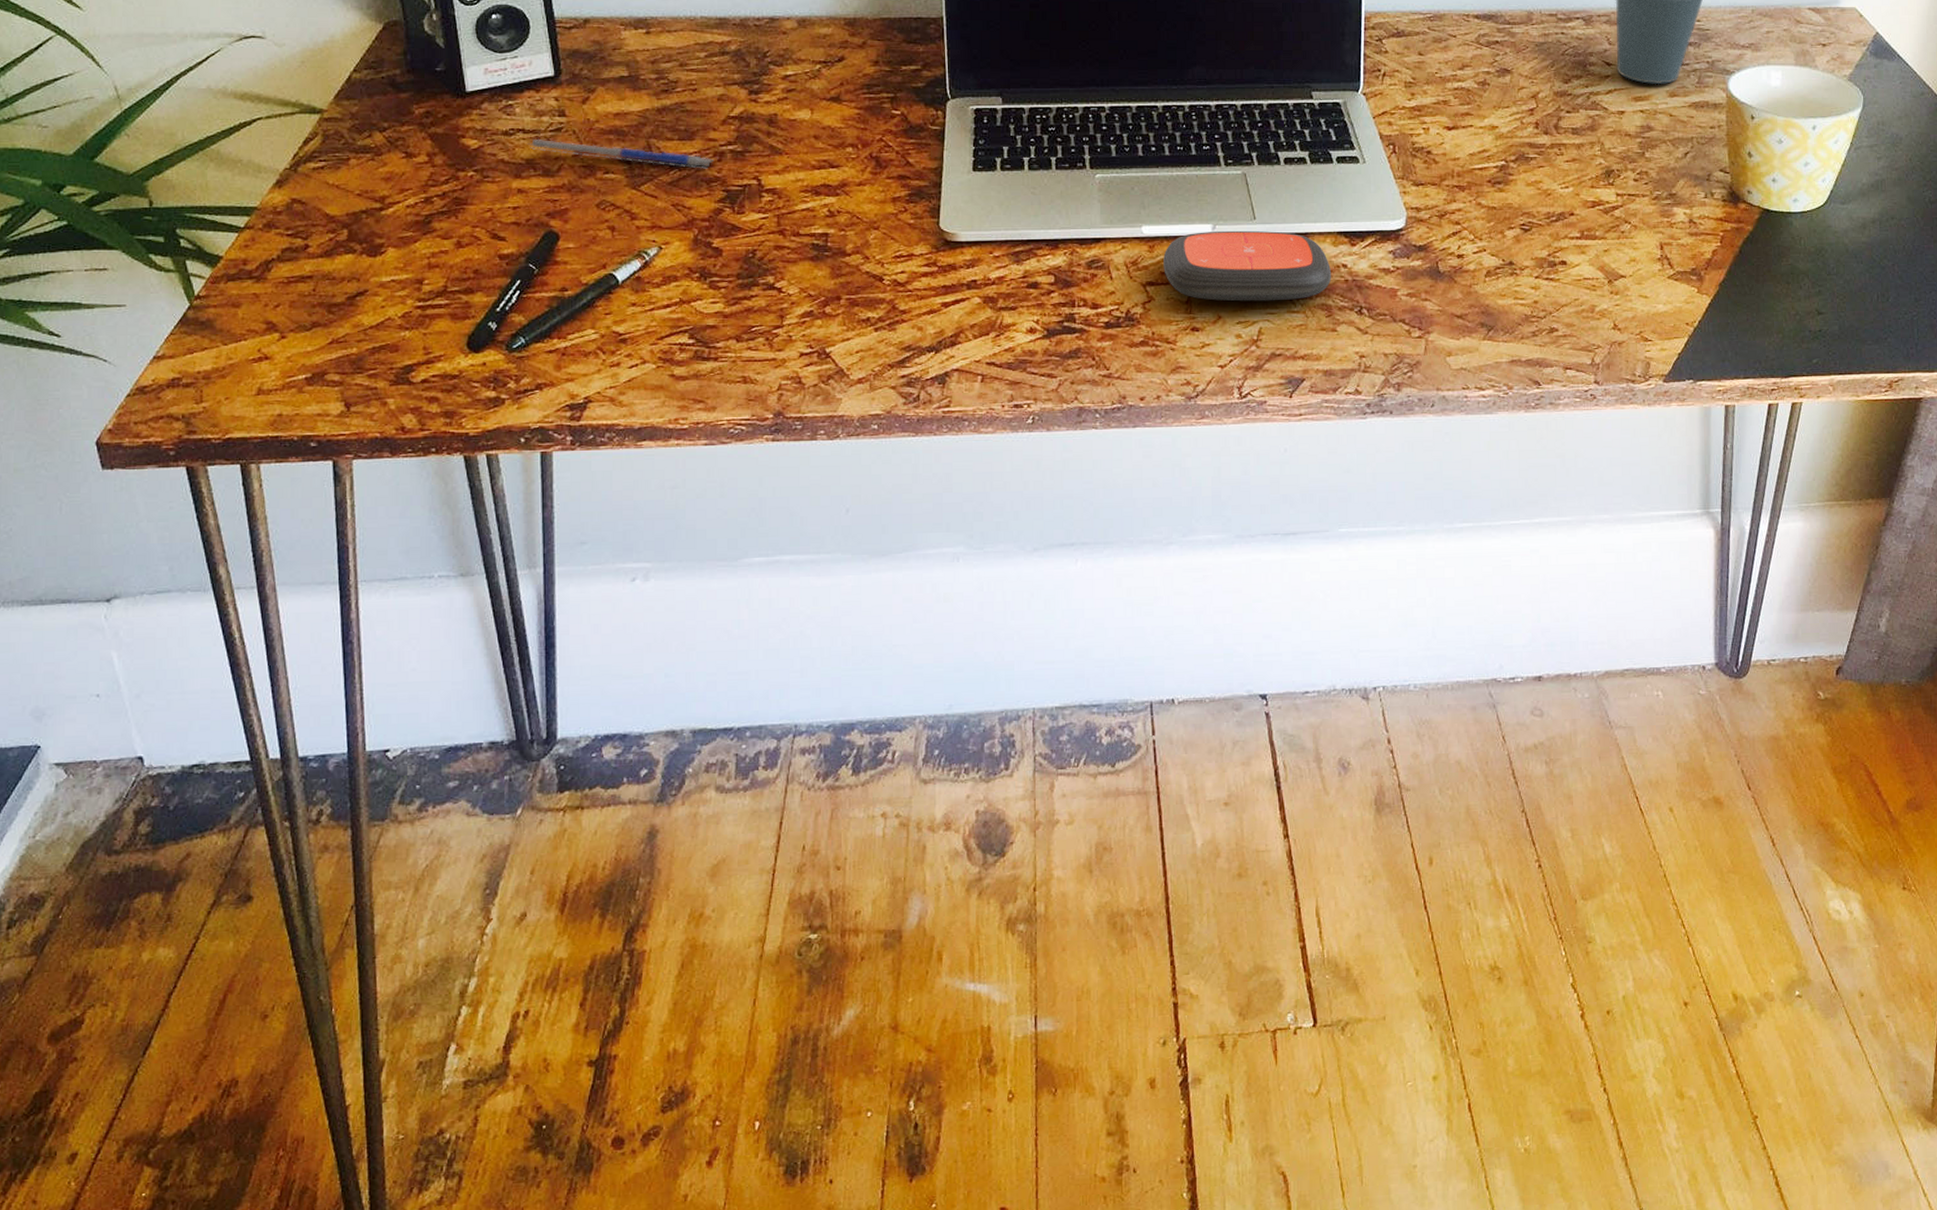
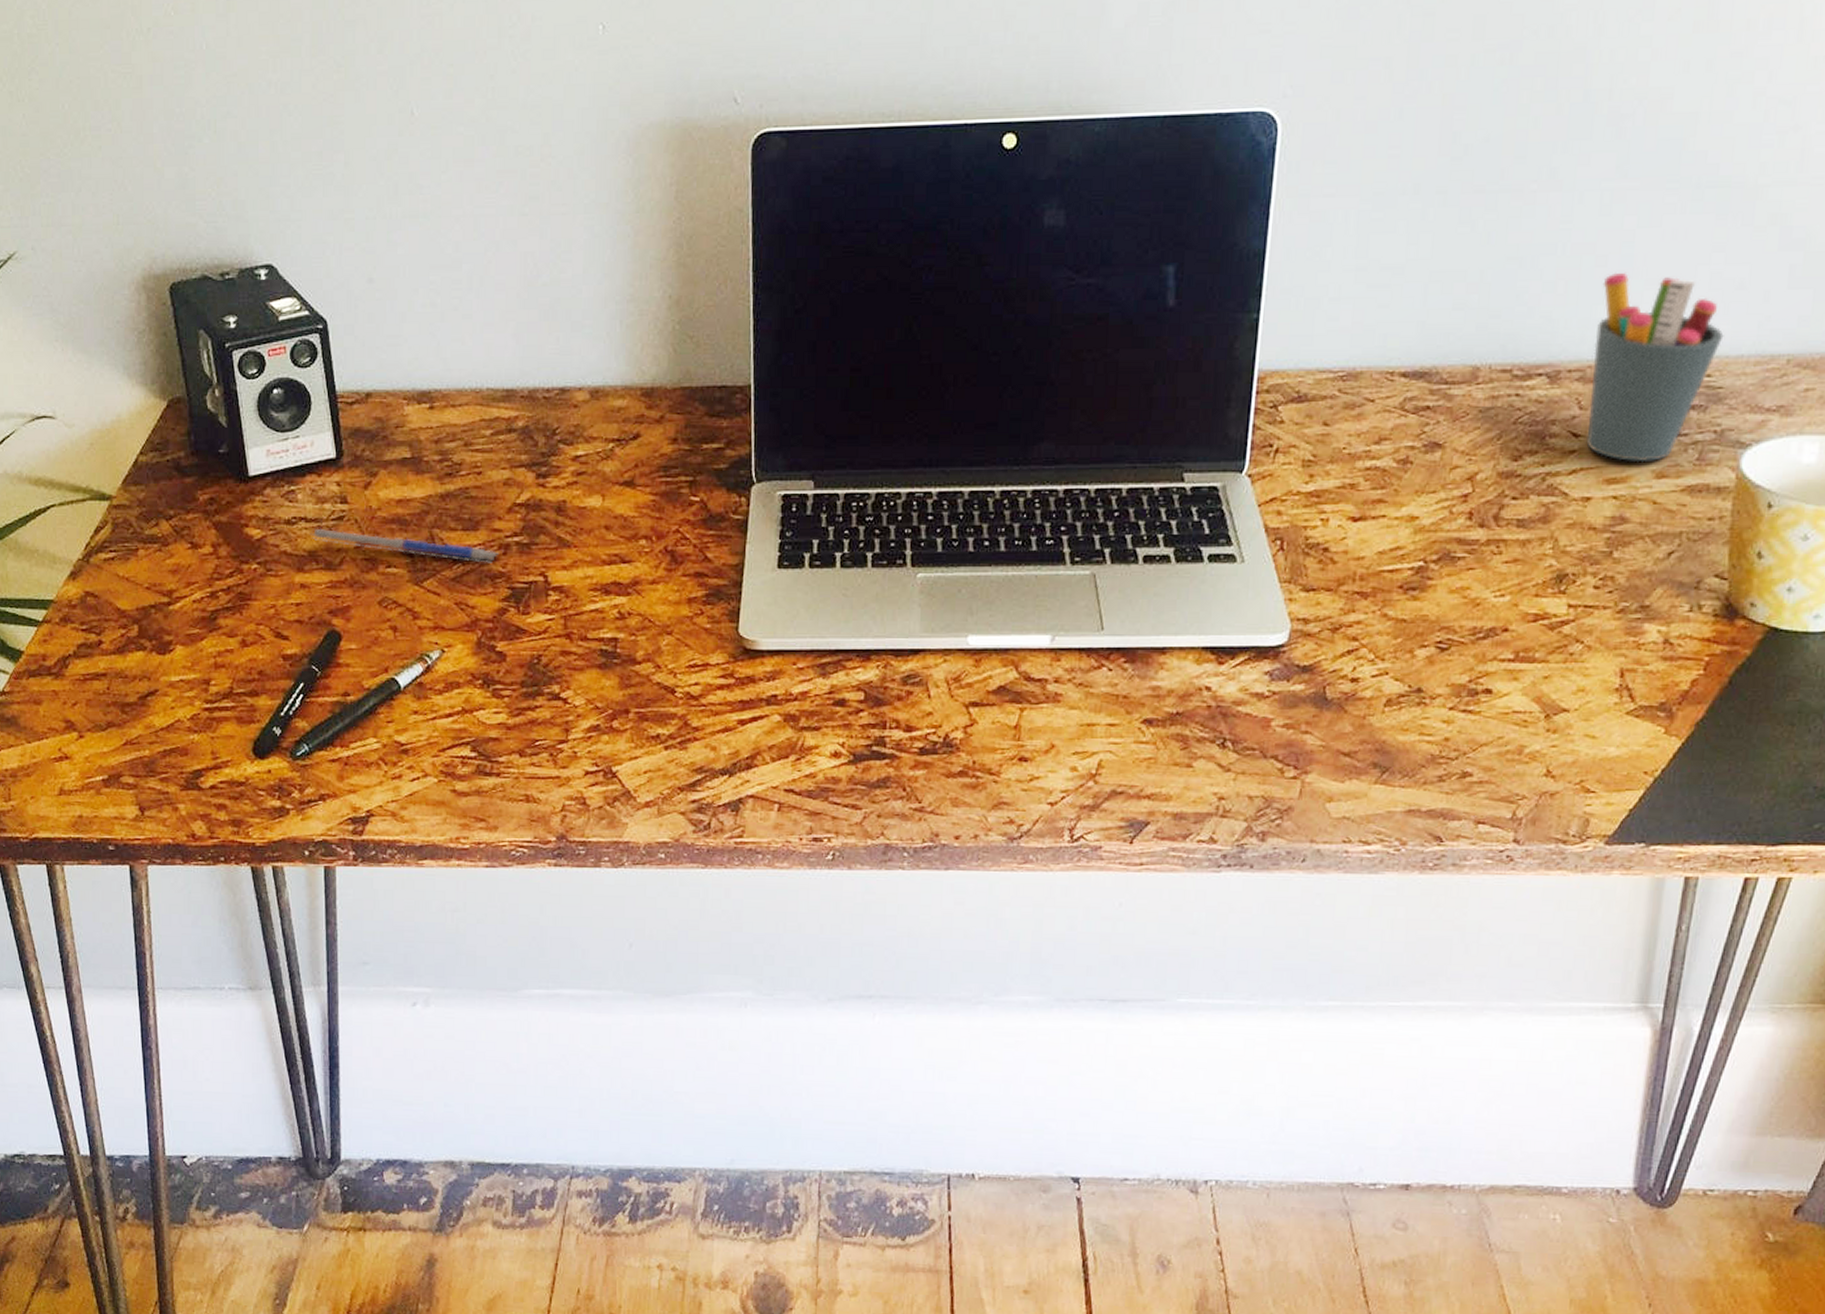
remote control: present [1163,230,1332,302] -> none [990,643,1192,729]

